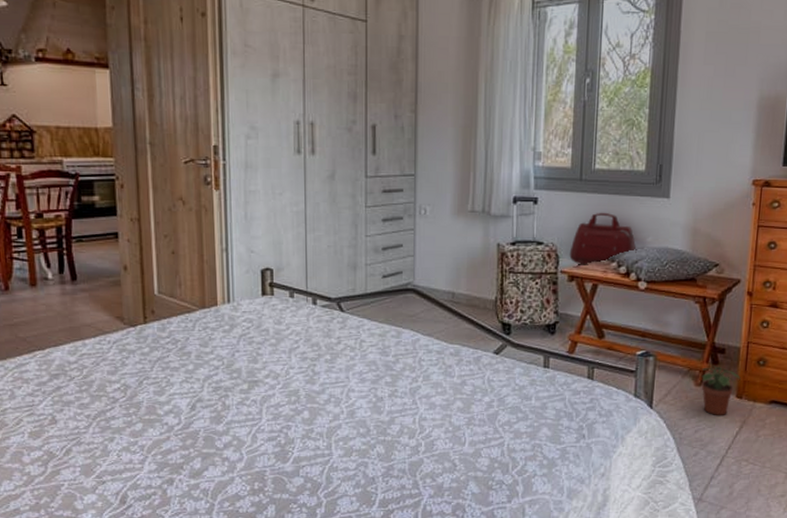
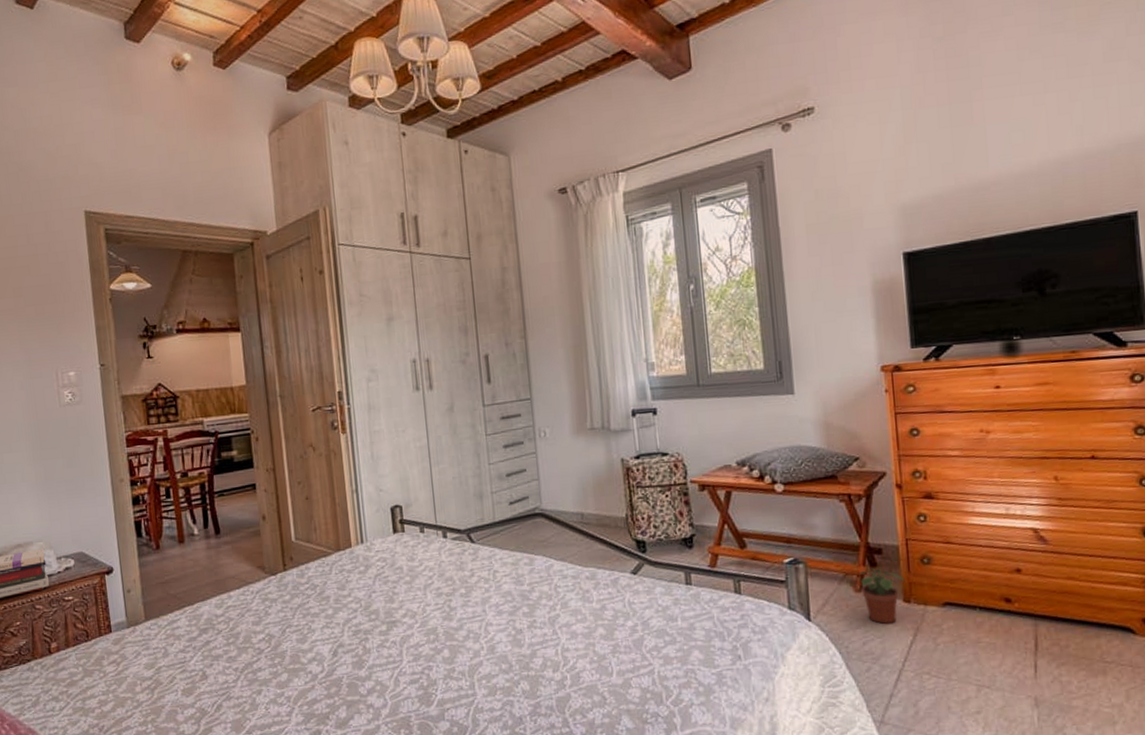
handbag: present [569,212,637,265] -> none [696,415,768,473]

